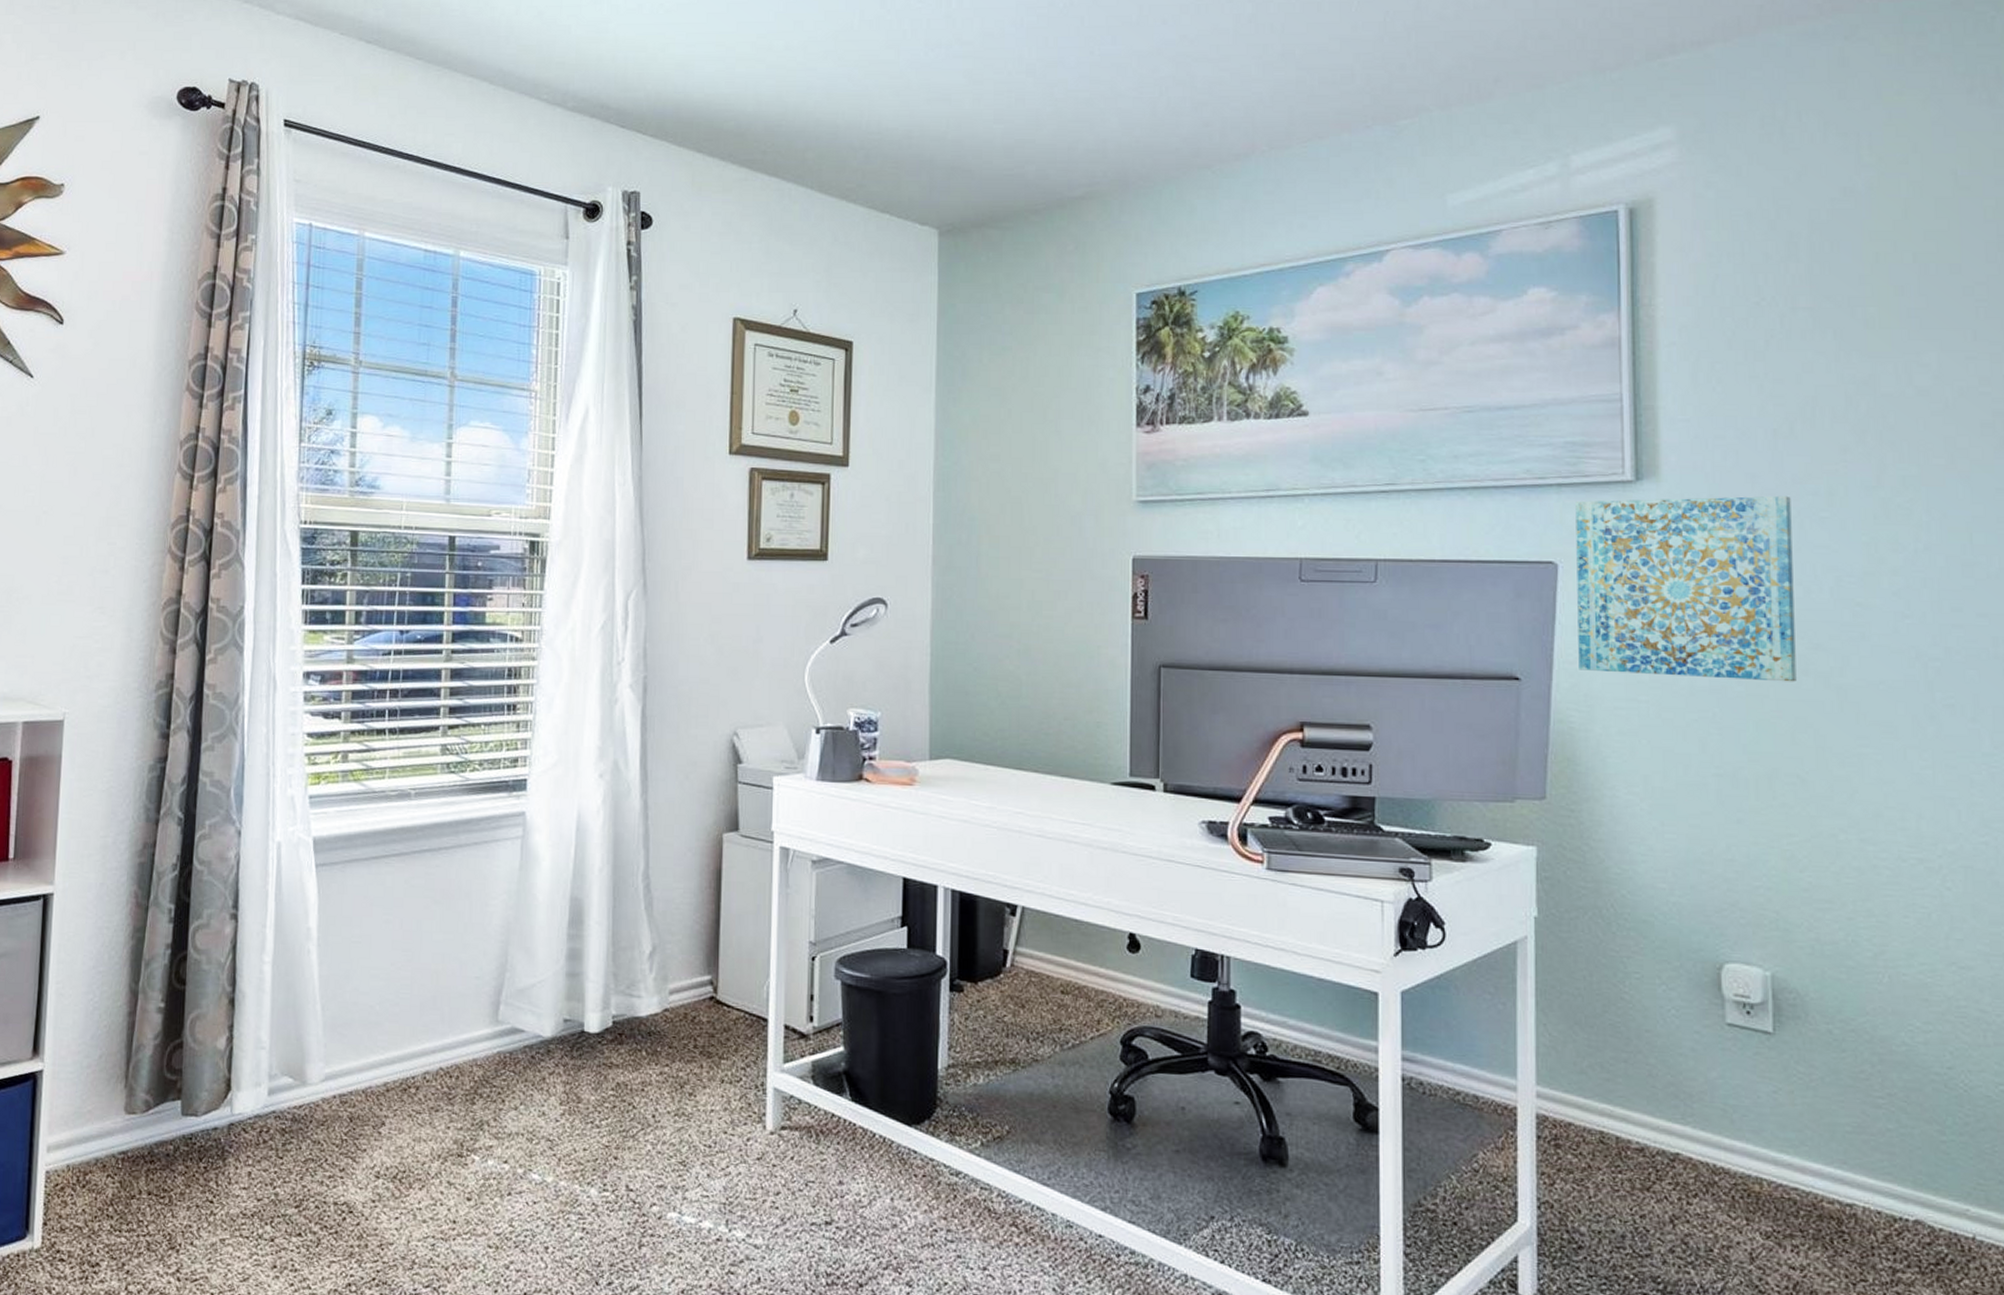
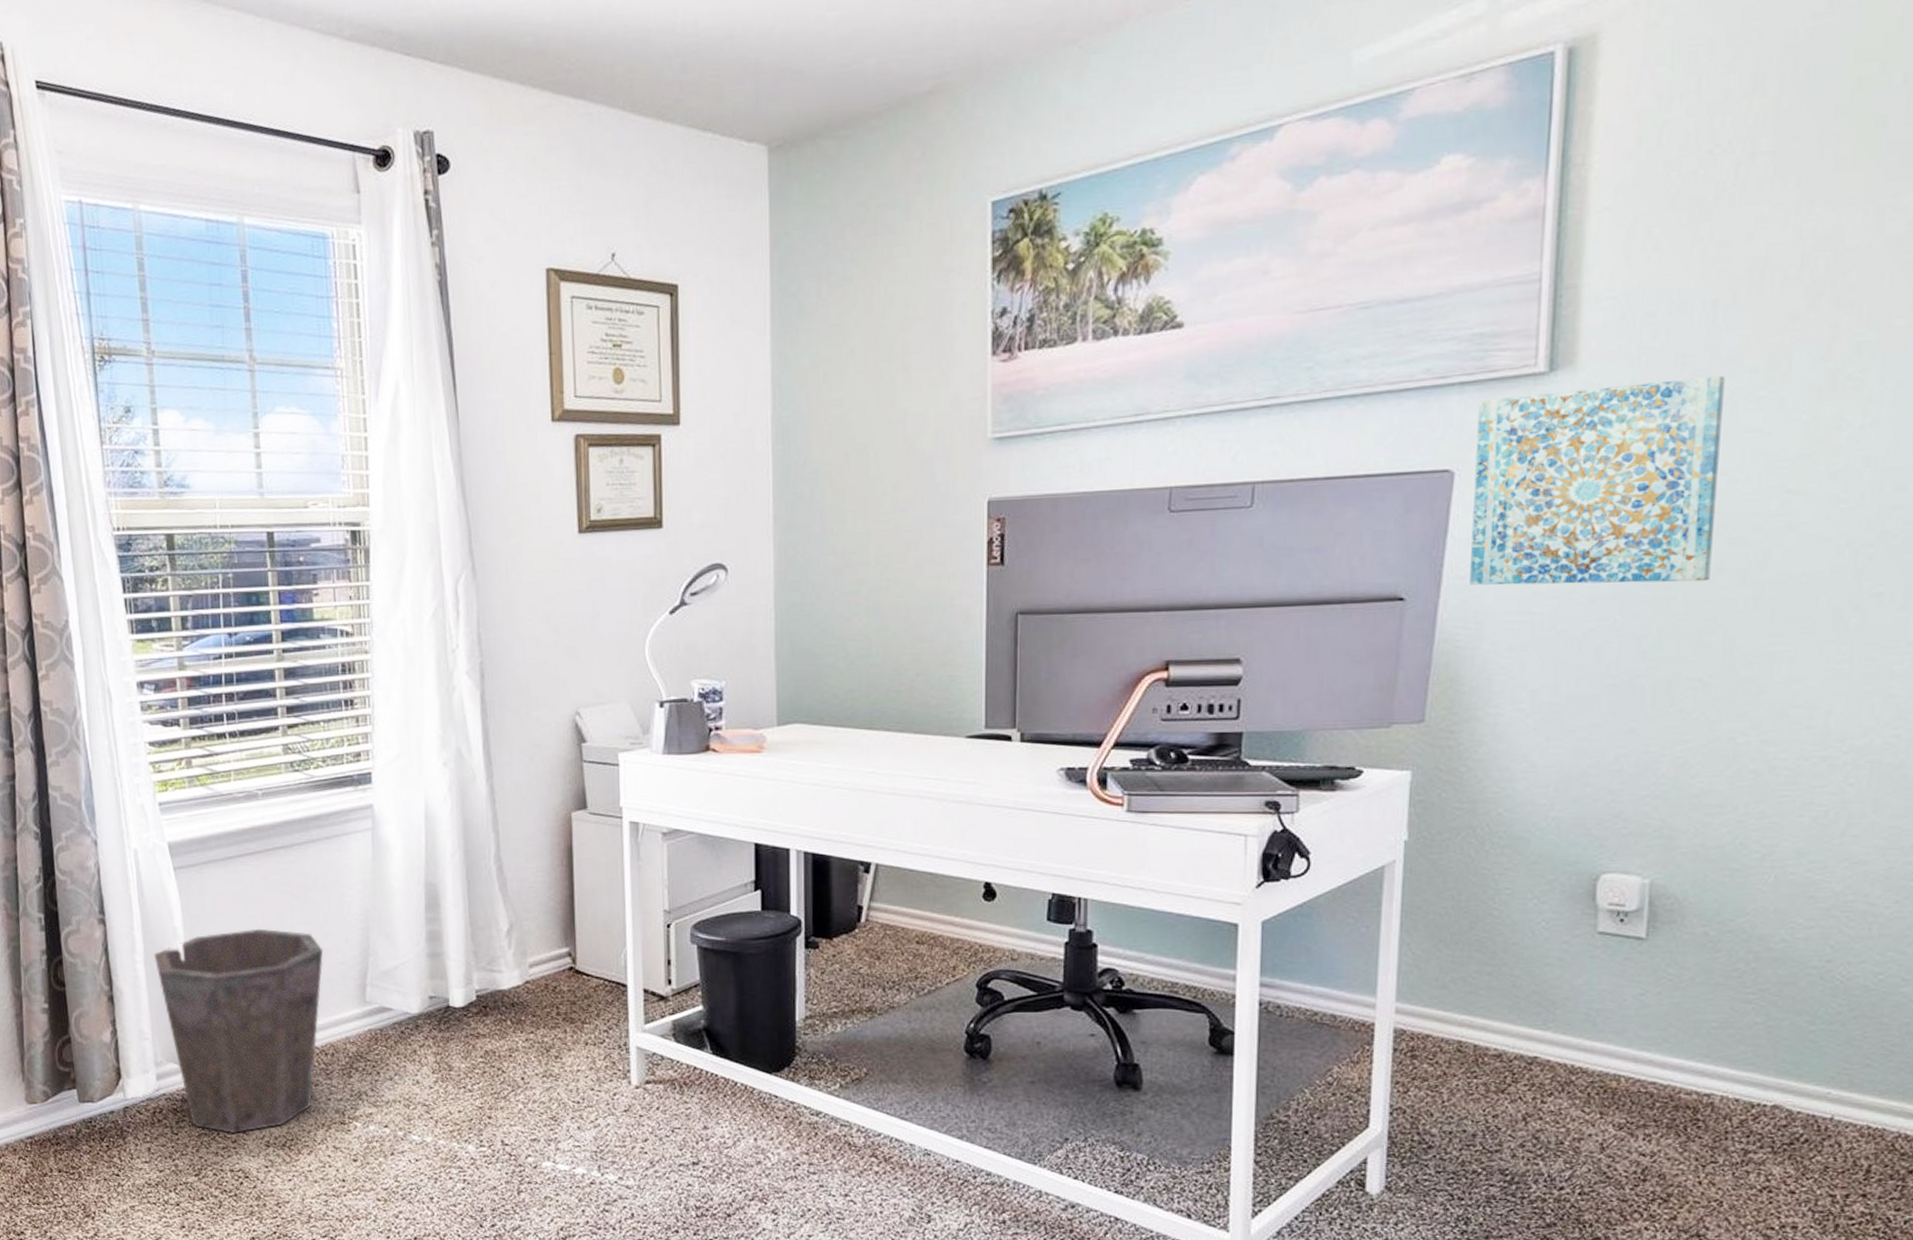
waste bin: none [283,934,460,1161] -> present [153,928,324,1133]

